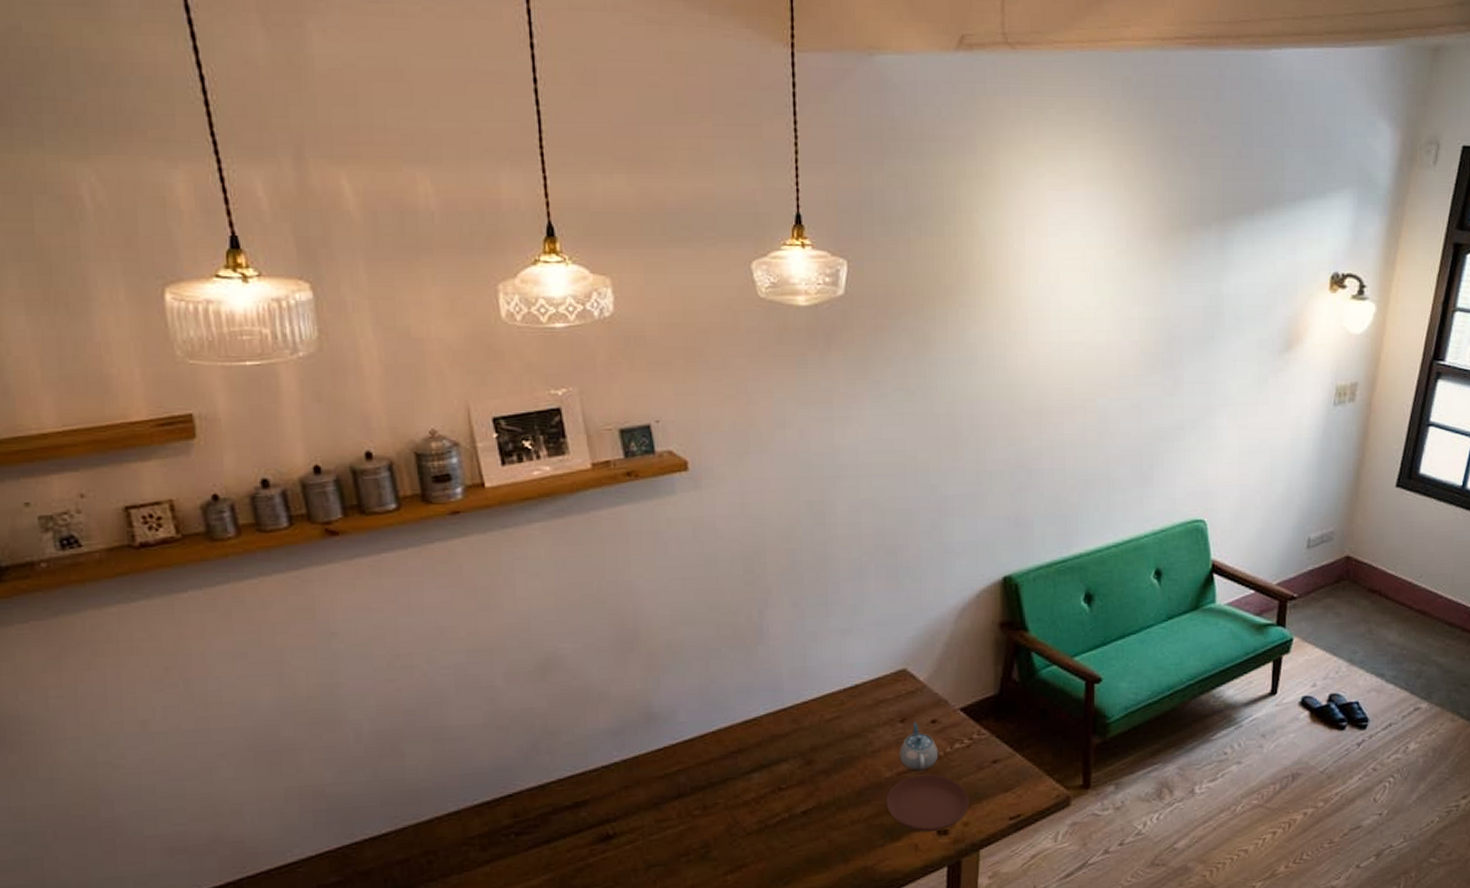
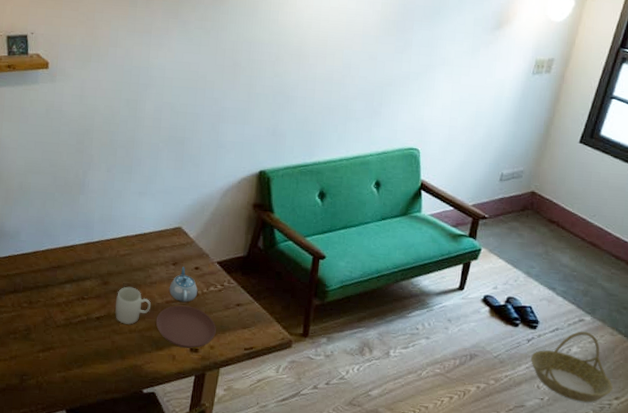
mug: none [826,761,876,815] -> present [115,286,151,325]
basket: none [1363,721,1459,809] -> present [531,331,613,403]

